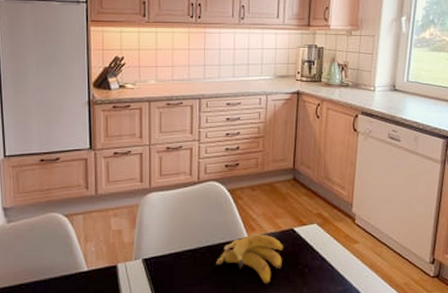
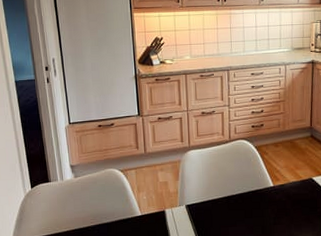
banana: present [216,234,284,285] -> none [247,183,305,225]

